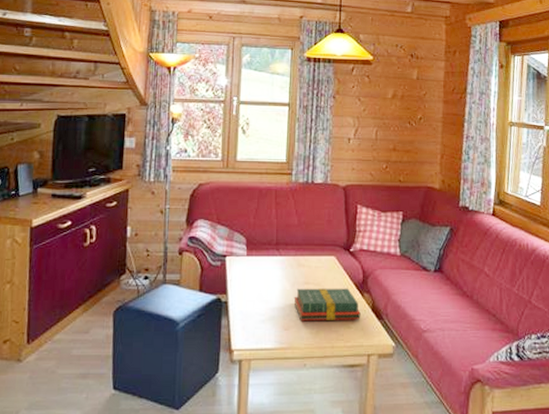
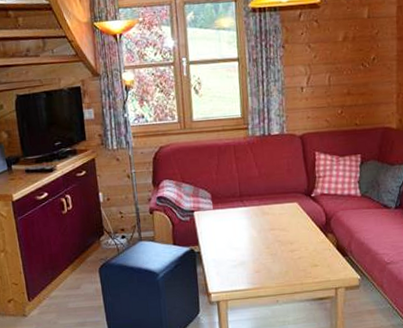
hardback book: present [293,288,361,320] -> none [261,230,326,263]

